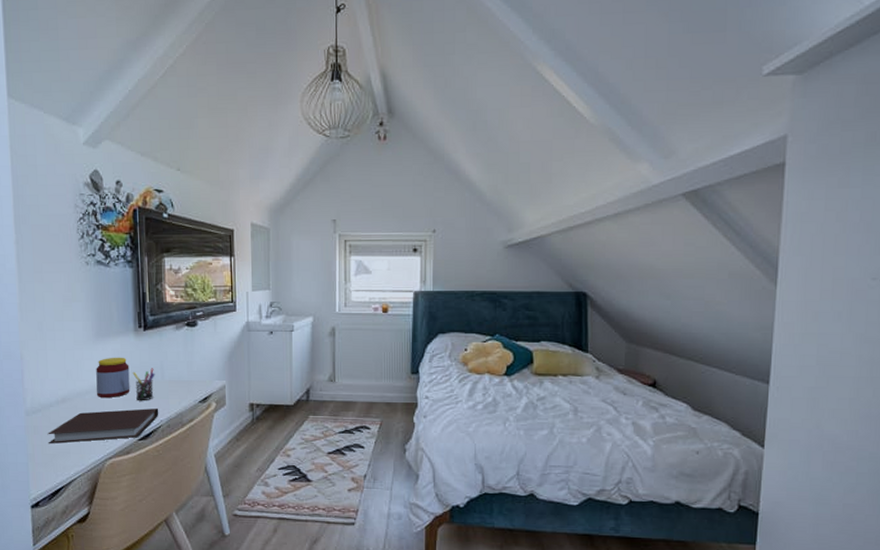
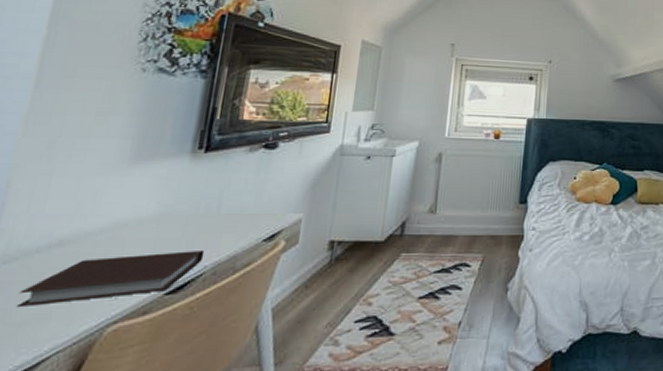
jar: present [96,357,130,398] -> none [116,184,174,239]
pen holder: present [132,368,155,400] -> none [175,198,209,240]

